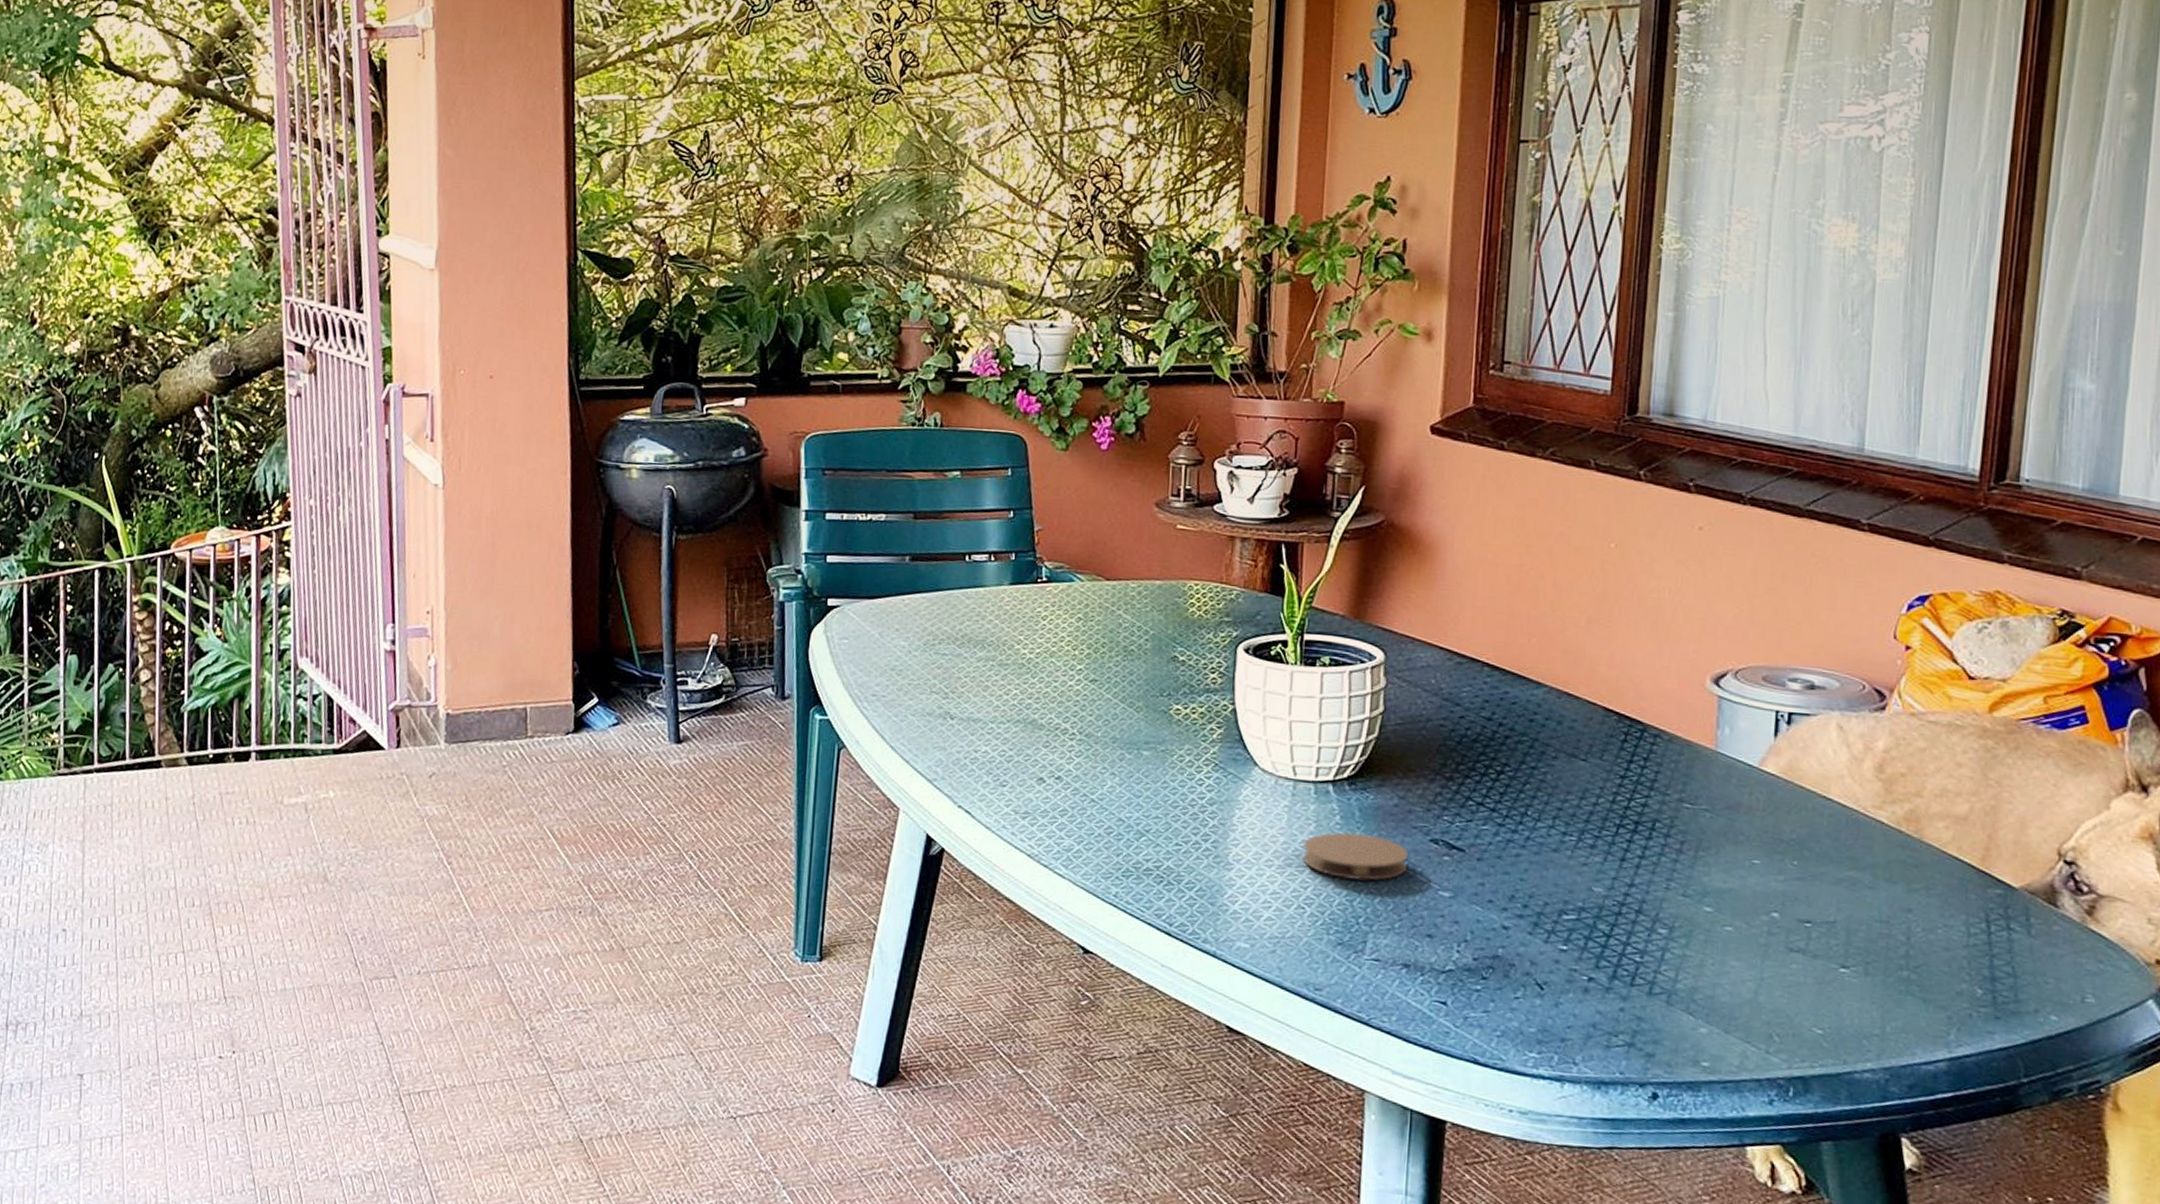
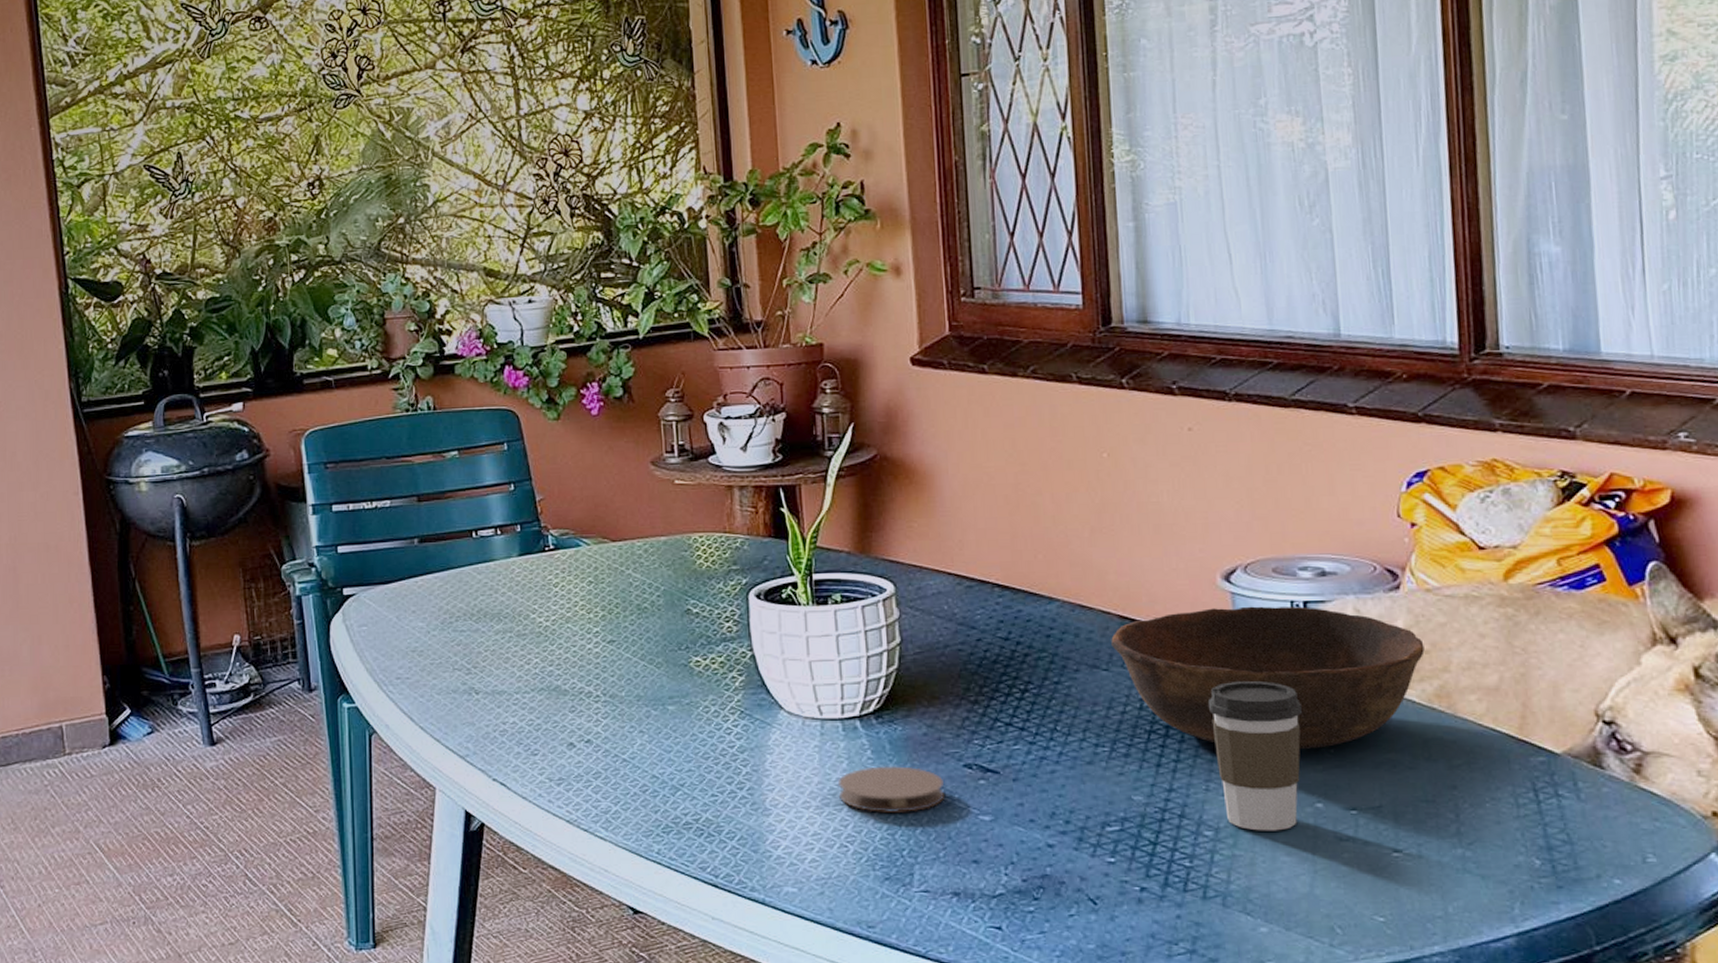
bowl: none [1593,709,1901,859] -> present [1111,606,1425,750]
coffee cup: none [1679,784,1772,936] -> present [1207,680,1302,831]

